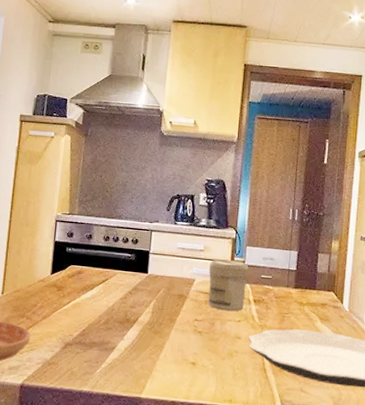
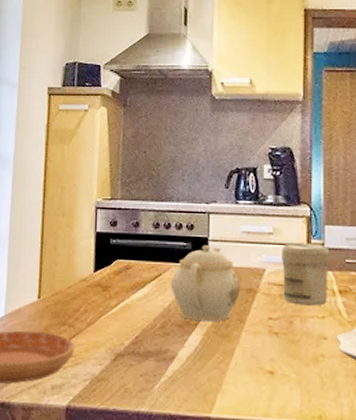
teapot: none [115,257,174,321] -> present [170,245,241,322]

